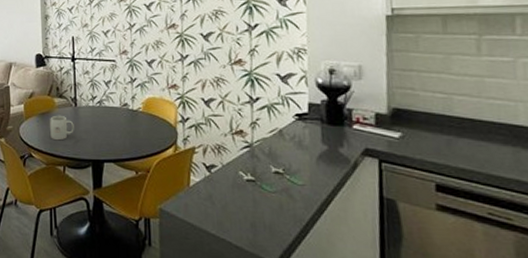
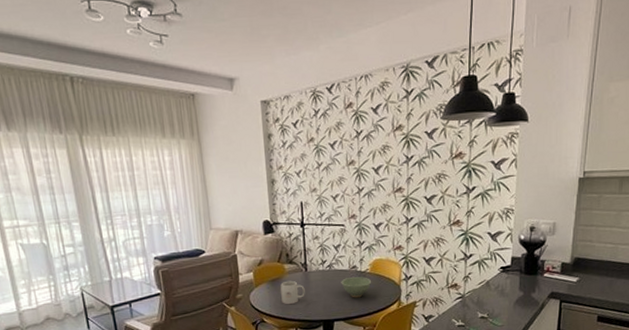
bowl: none [111,116,144,138] -> present [341,277,371,298]

